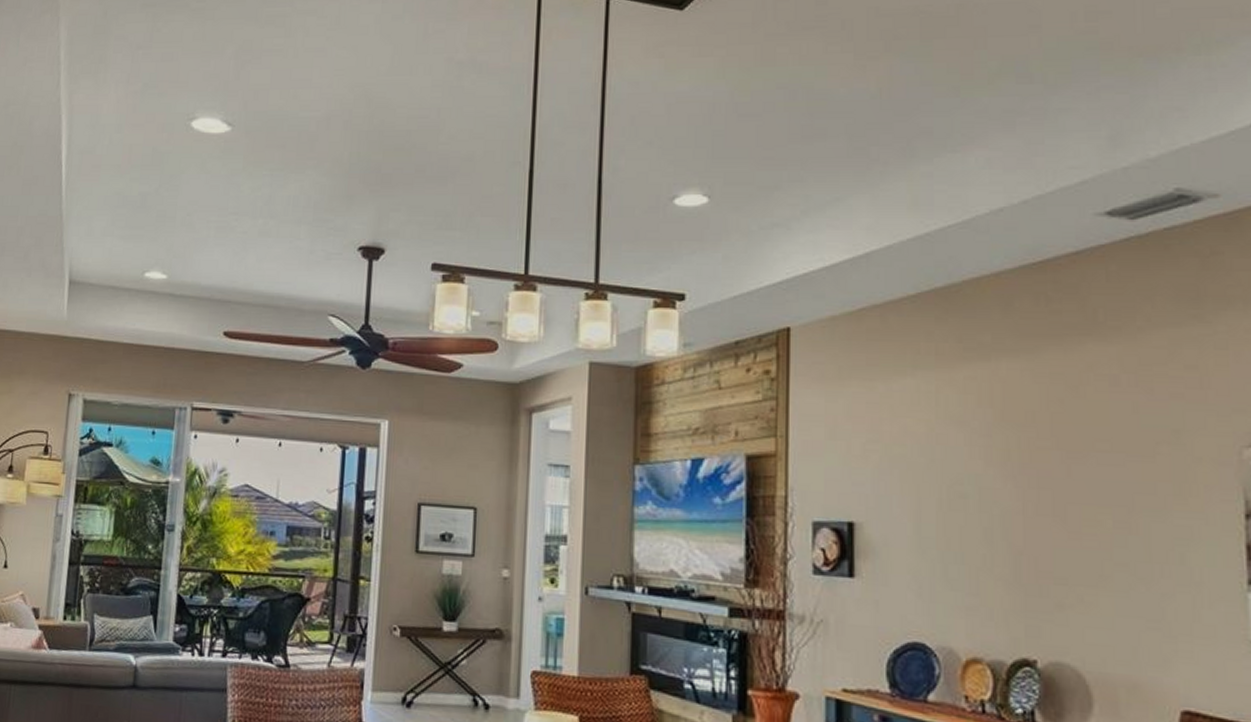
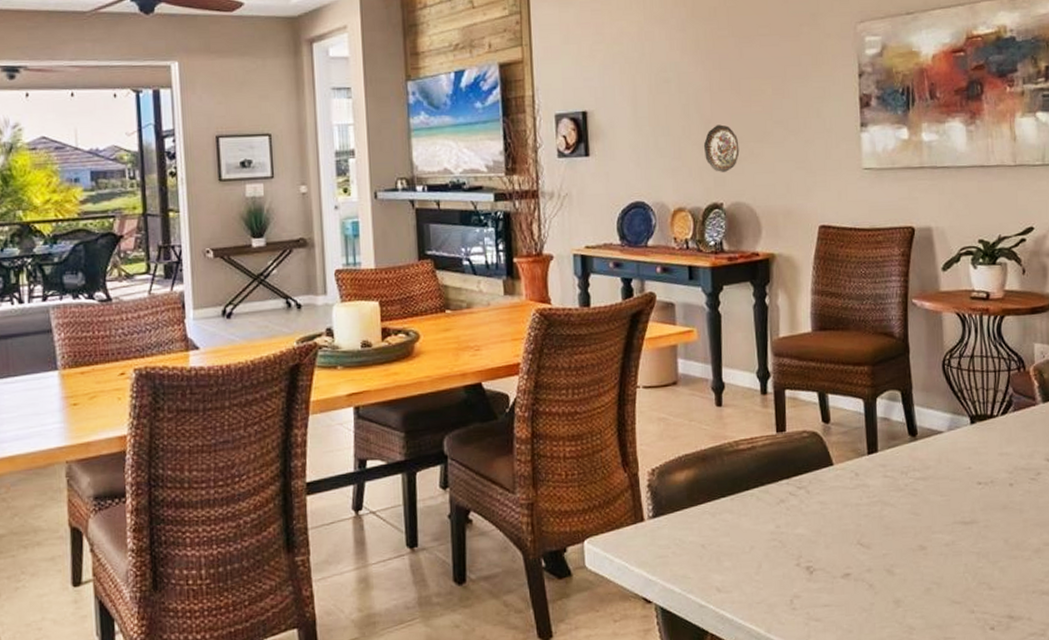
decorative plate: none [1011,558,1063,620] -> present [703,124,740,172]

